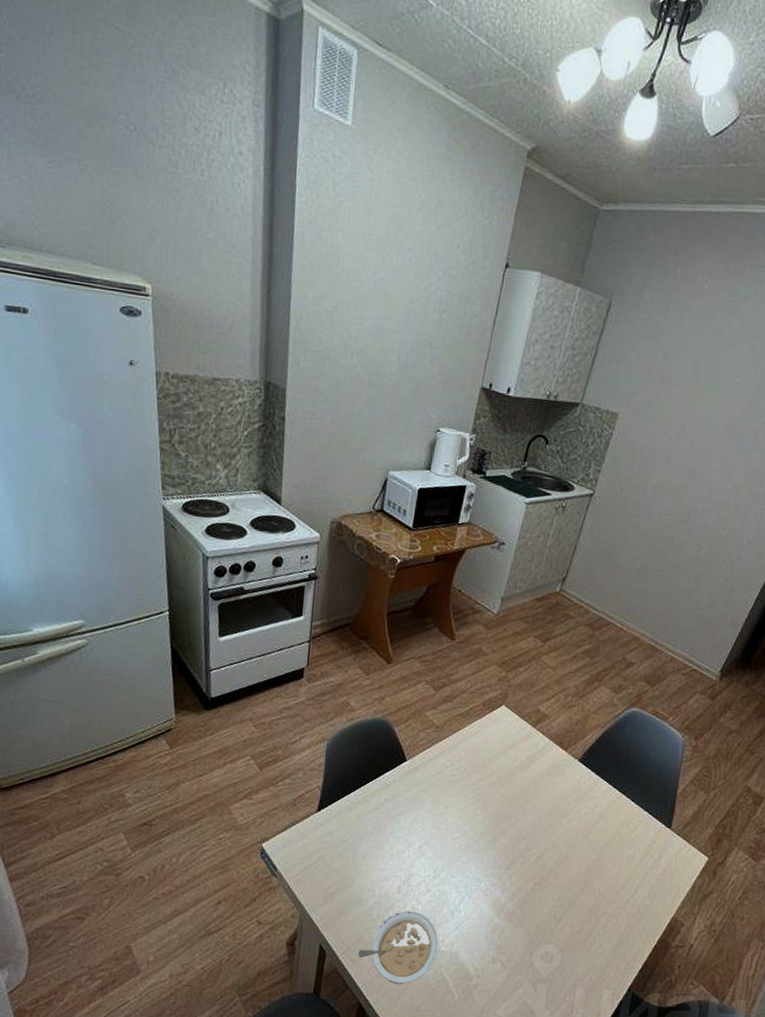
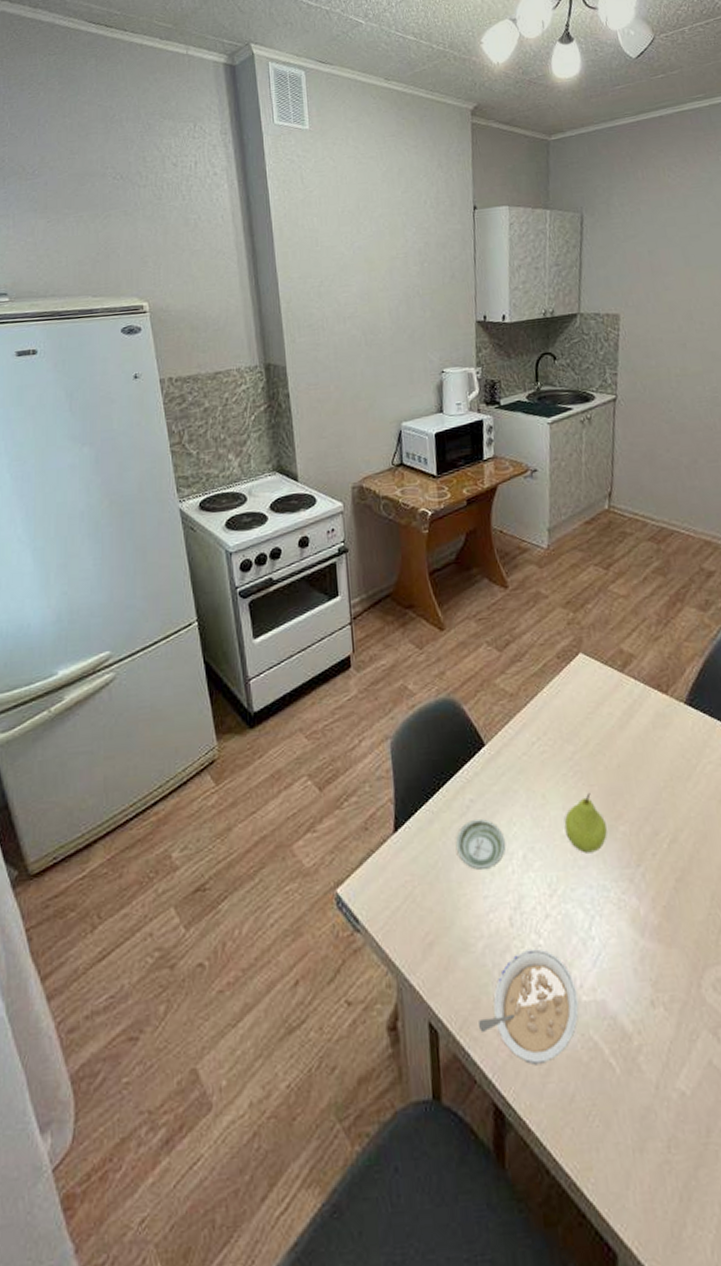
saucer: none [366,814,408,851] -> present [455,819,506,871]
fruit: none [457,812,491,854] -> present [564,793,607,854]

